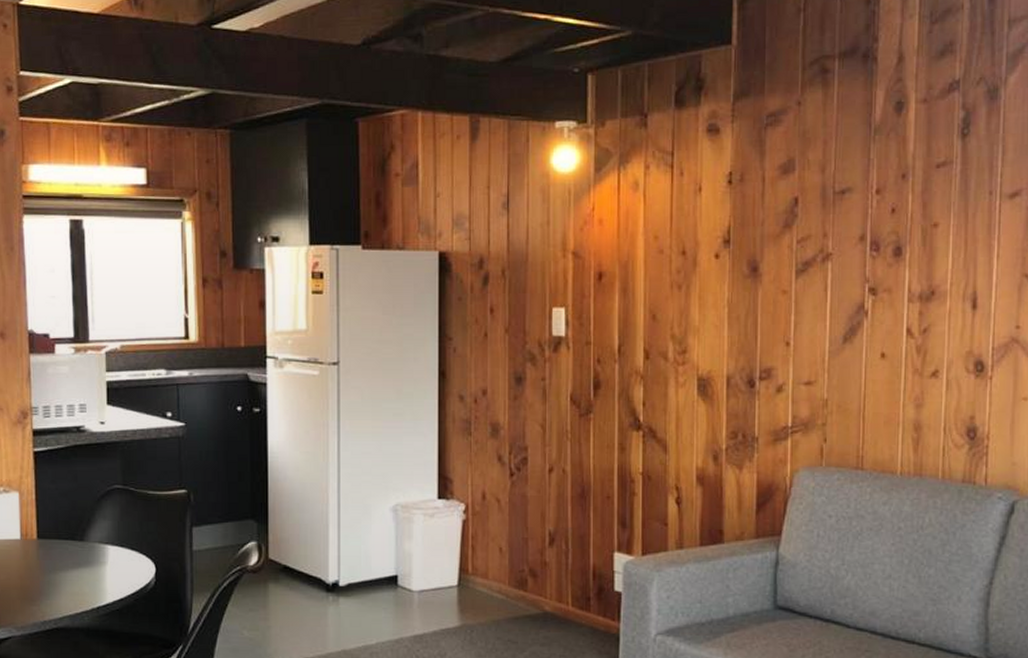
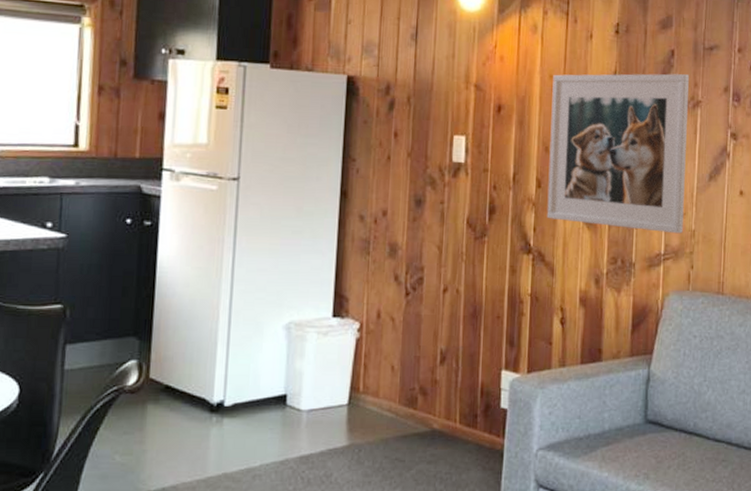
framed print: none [656,224,818,404] -> present [546,73,690,234]

